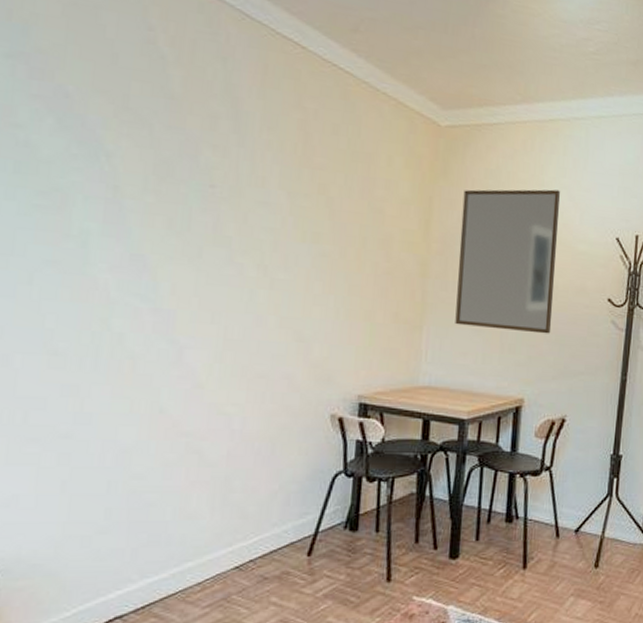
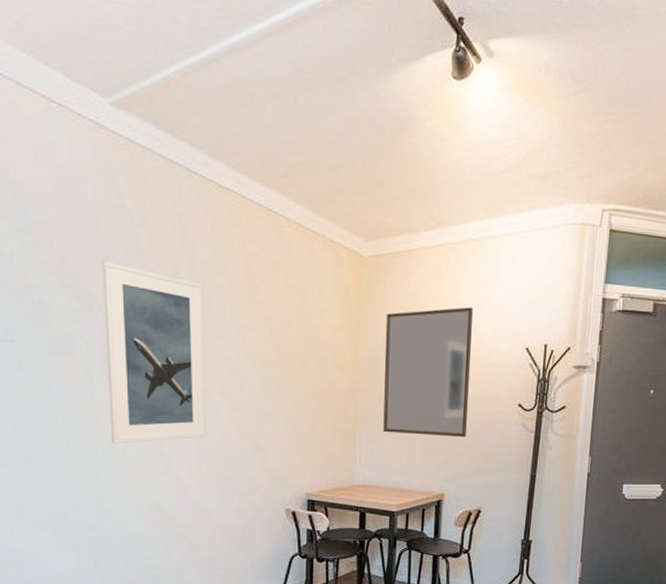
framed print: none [105,102,247,327] -> present [102,261,207,444]

